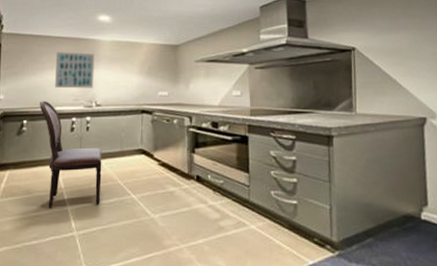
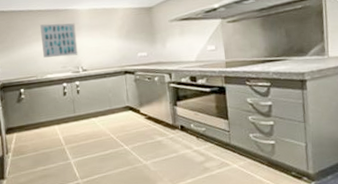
dining chair: present [40,101,102,208] -> none [32,70,98,162]

